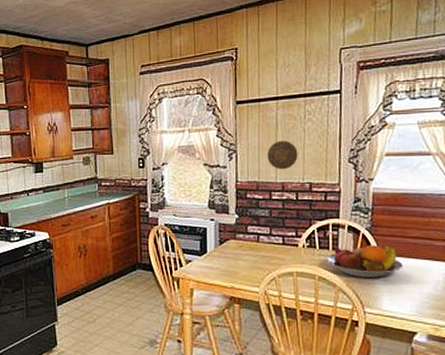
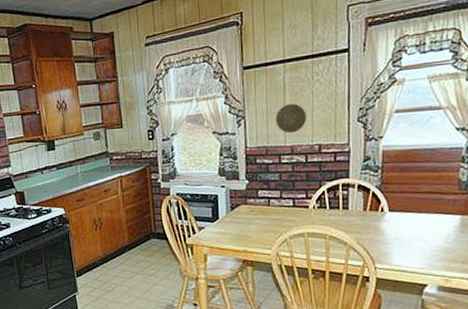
fruit bowl: present [326,244,404,277] -> none [336,200,414,235]

